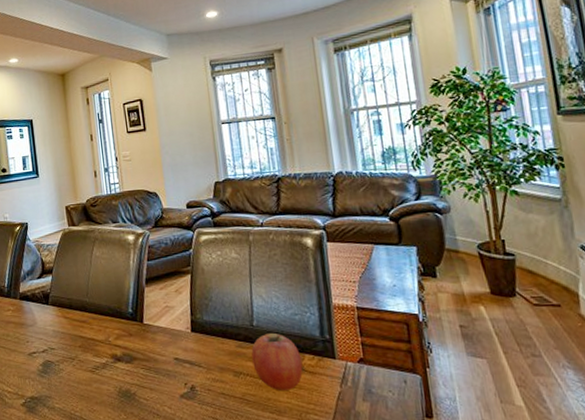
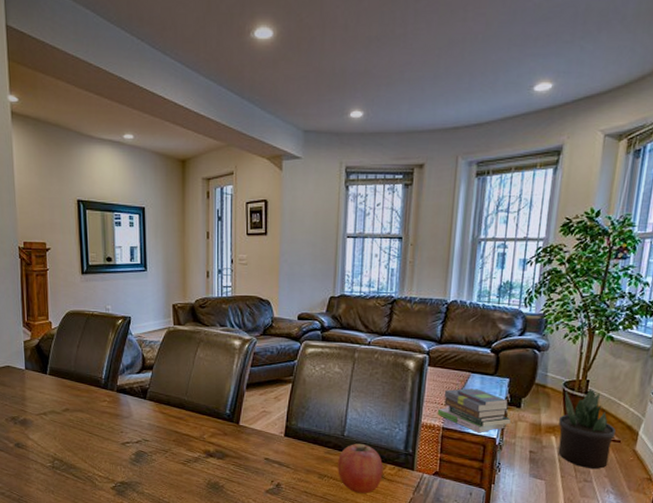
books: none [346,261,430,310] -> present [437,388,511,433]
planter: none [480,249,554,340] -> present [558,389,616,469]

